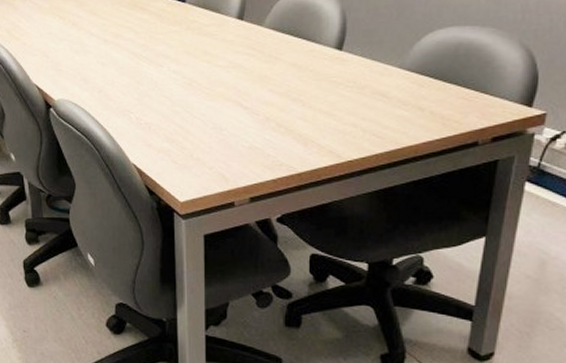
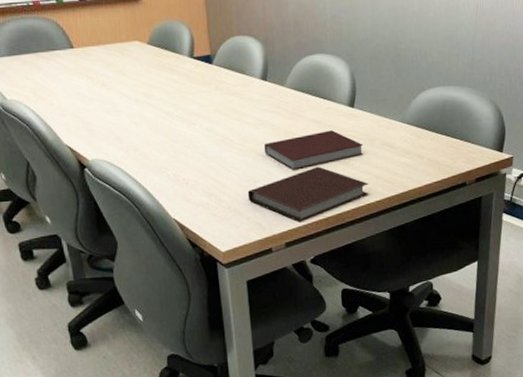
notebook: none [212,115,353,176] -> present [247,166,369,223]
notebook: none [234,76,350,119] -> present [263,130,364,170]

